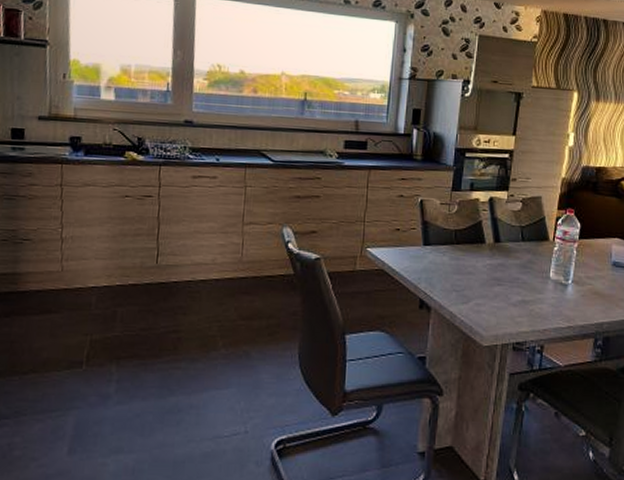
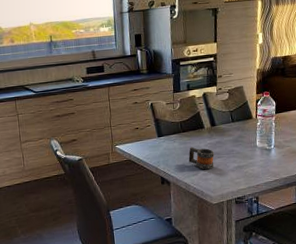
mug: none [459,265,493,299] -> present [188,147,214,170]

